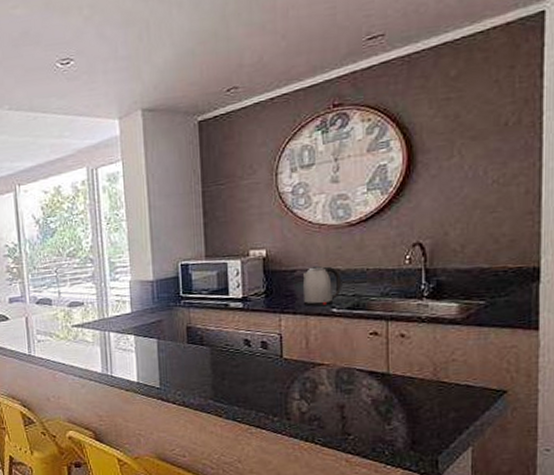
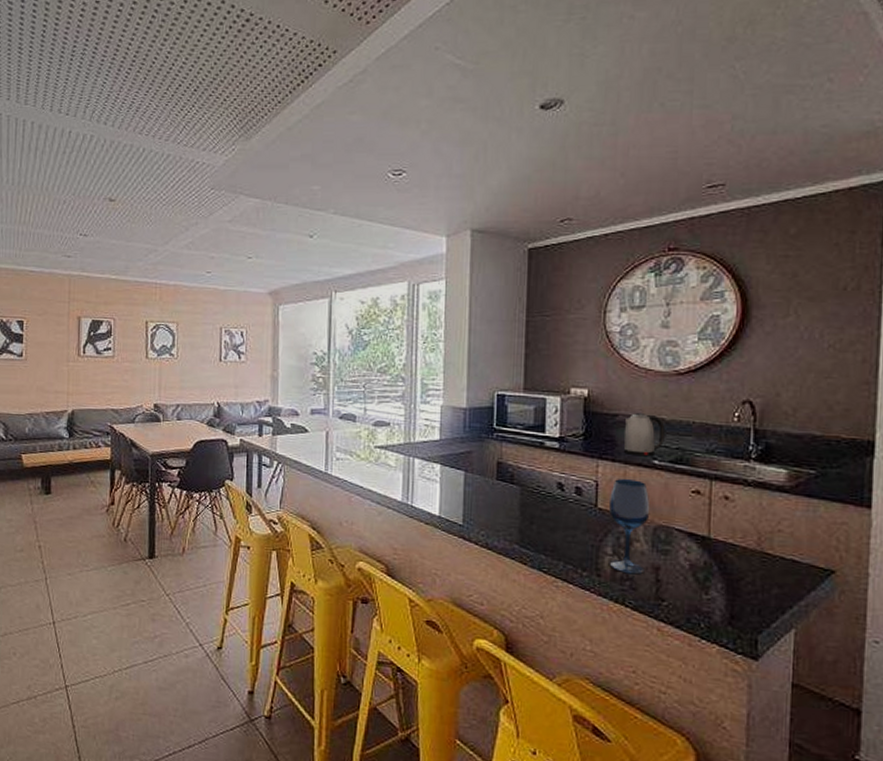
wineglass: none [294,329,332,415] -> present [609,479,651,575]

